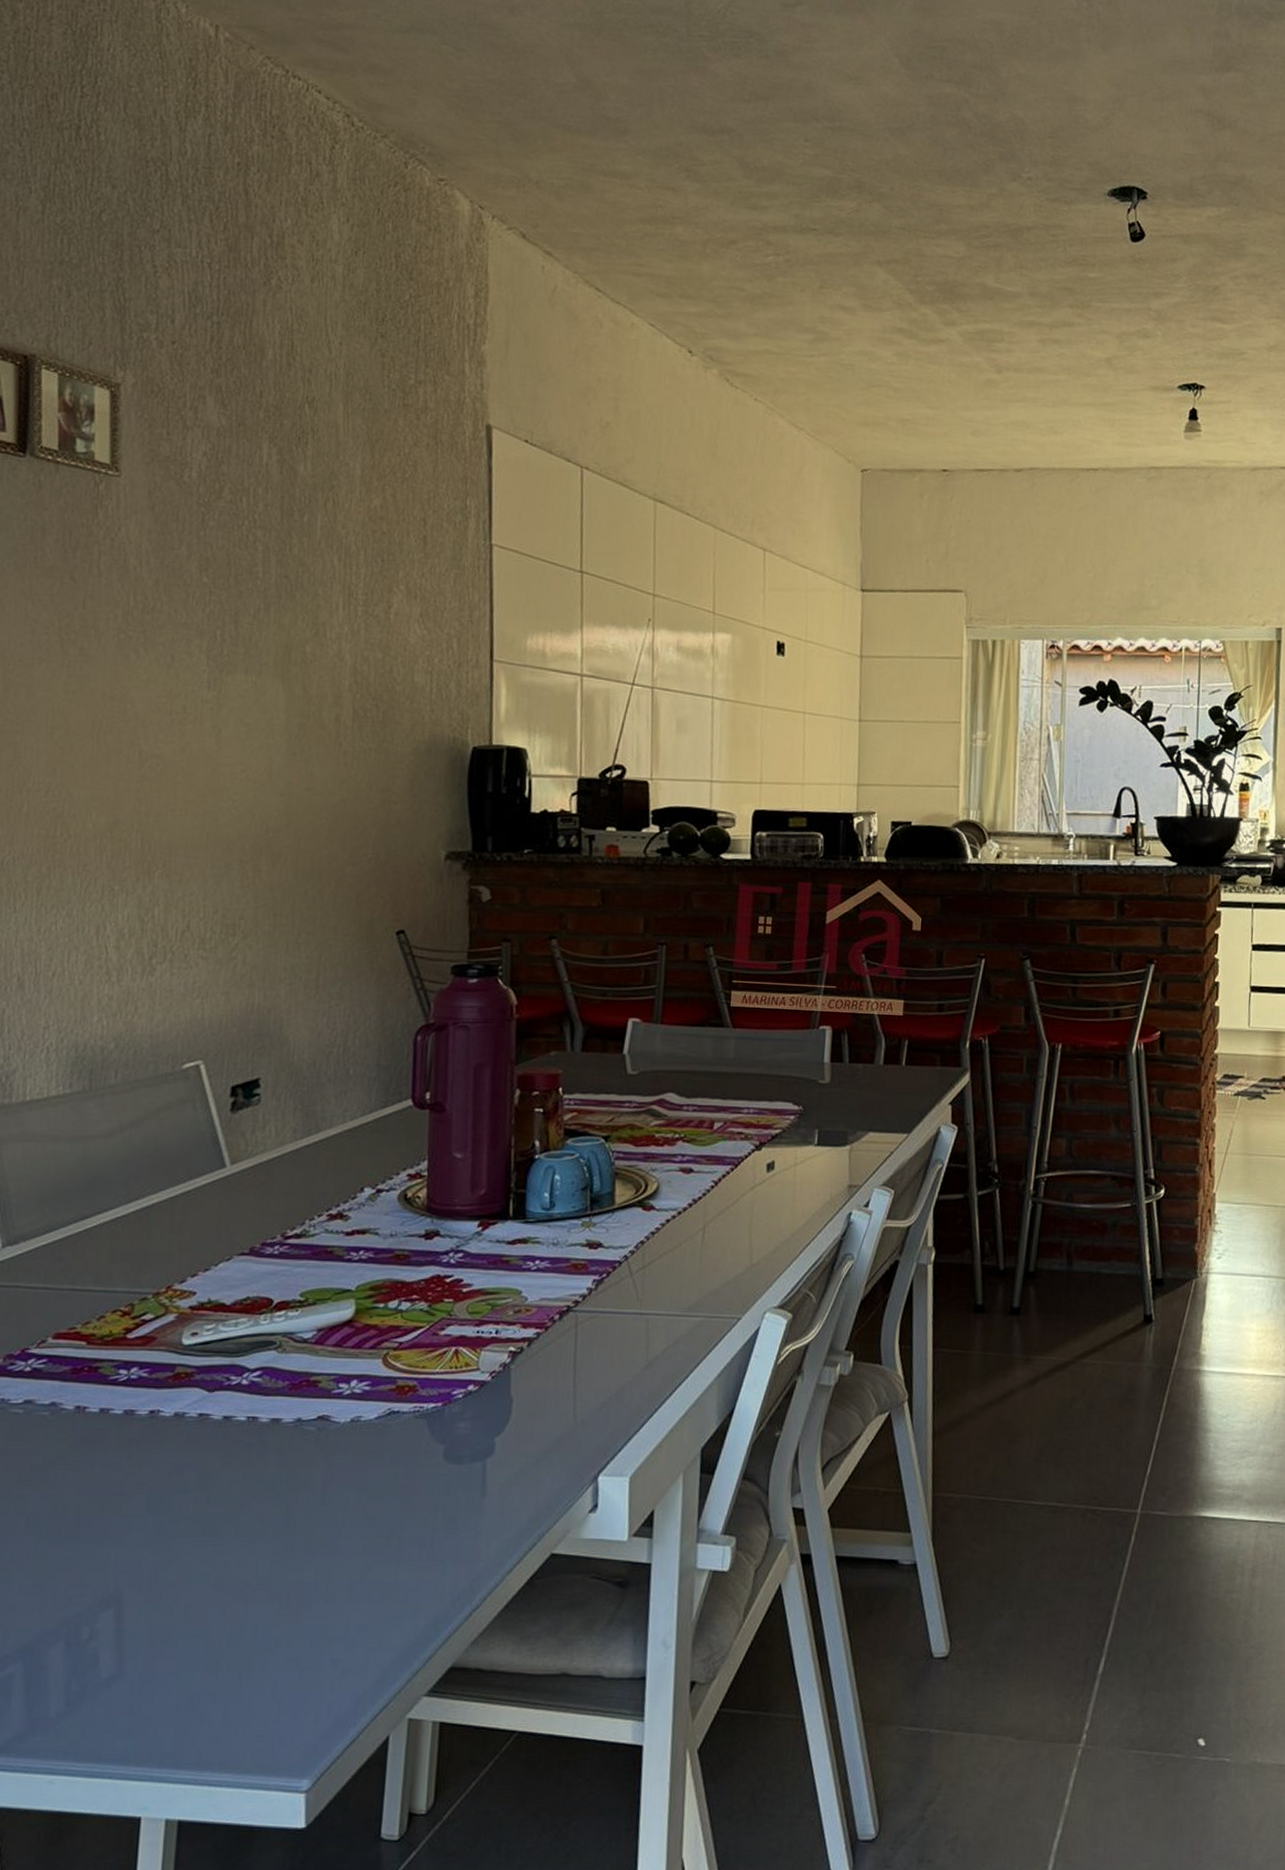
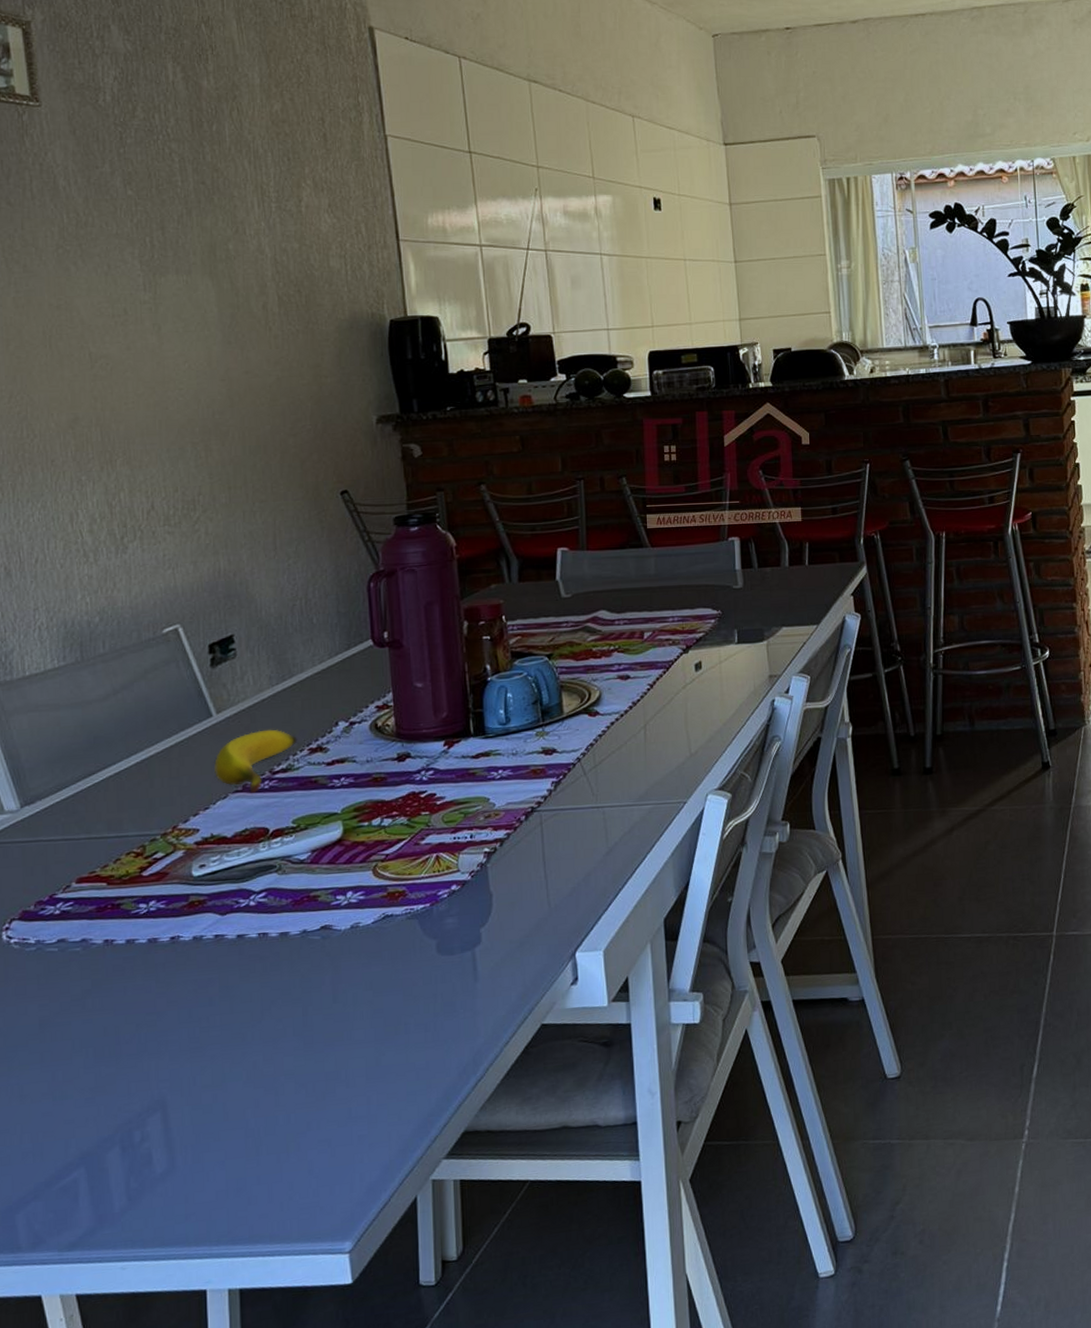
banana: none [220,1188,317,1259] -> present [213,729,297,794]

